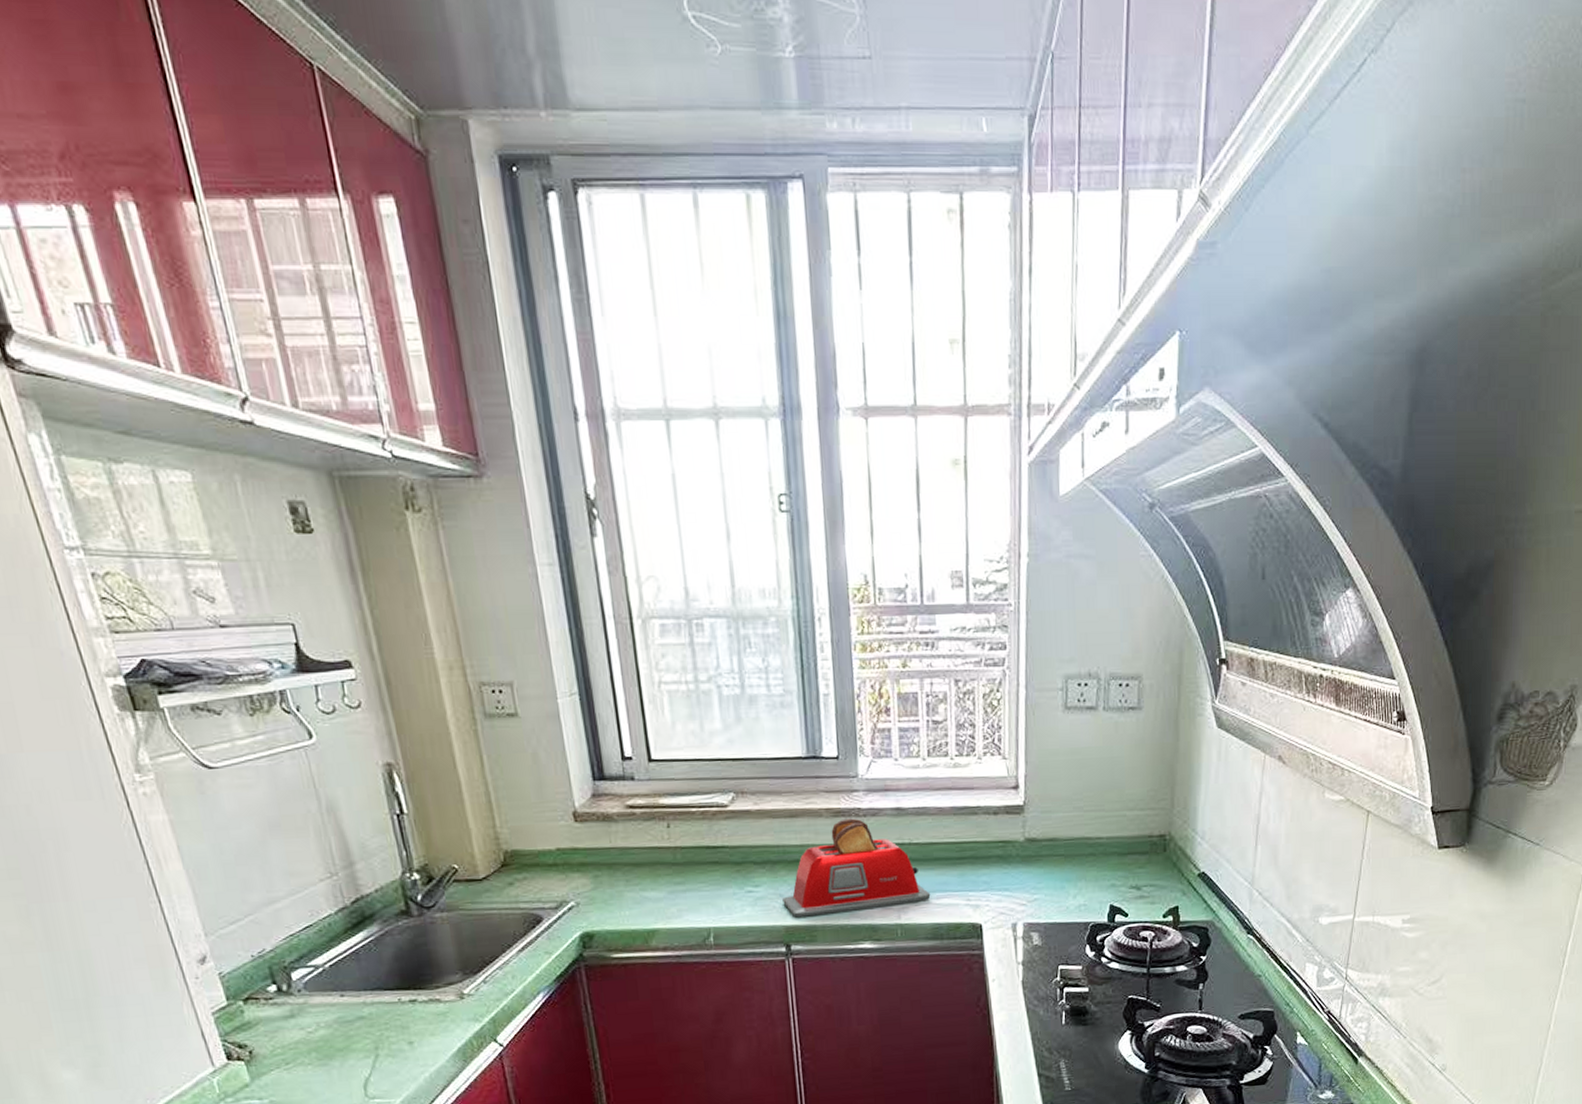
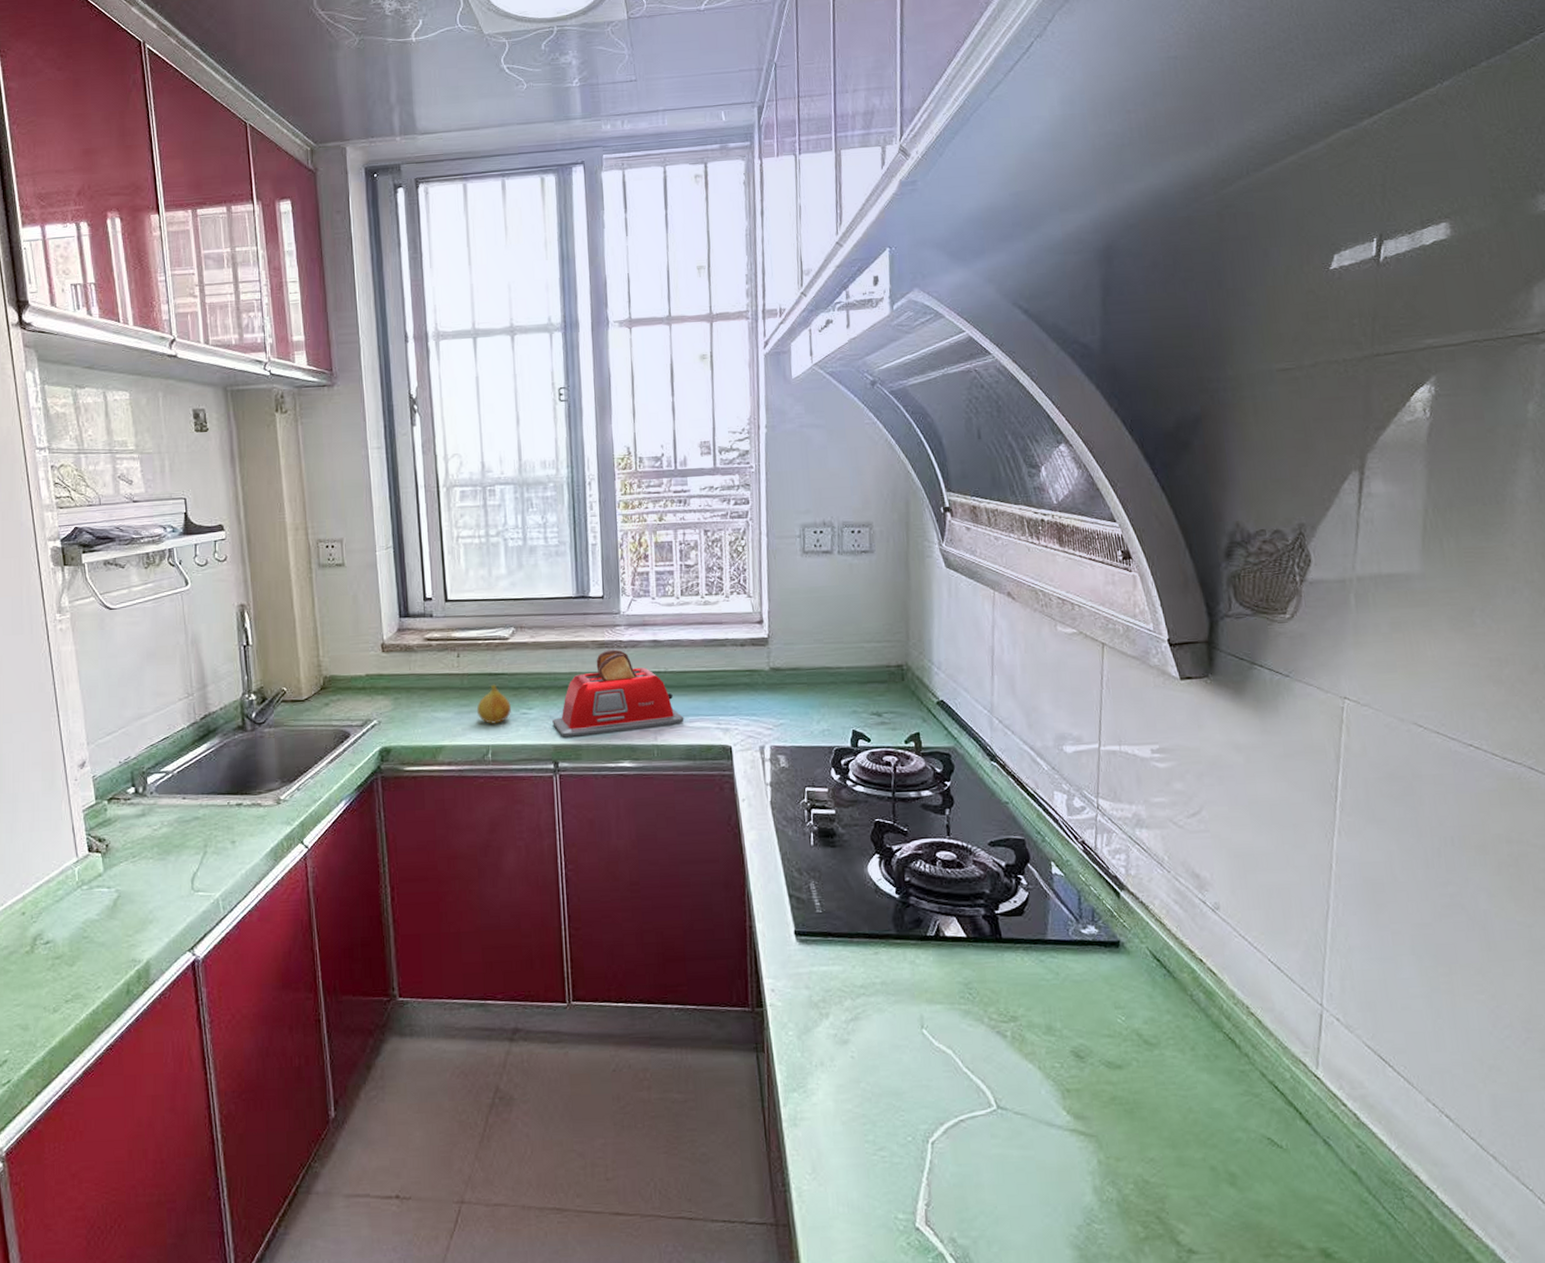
fruit: none [693,858,735,904] -> present [476,684,512,724]

